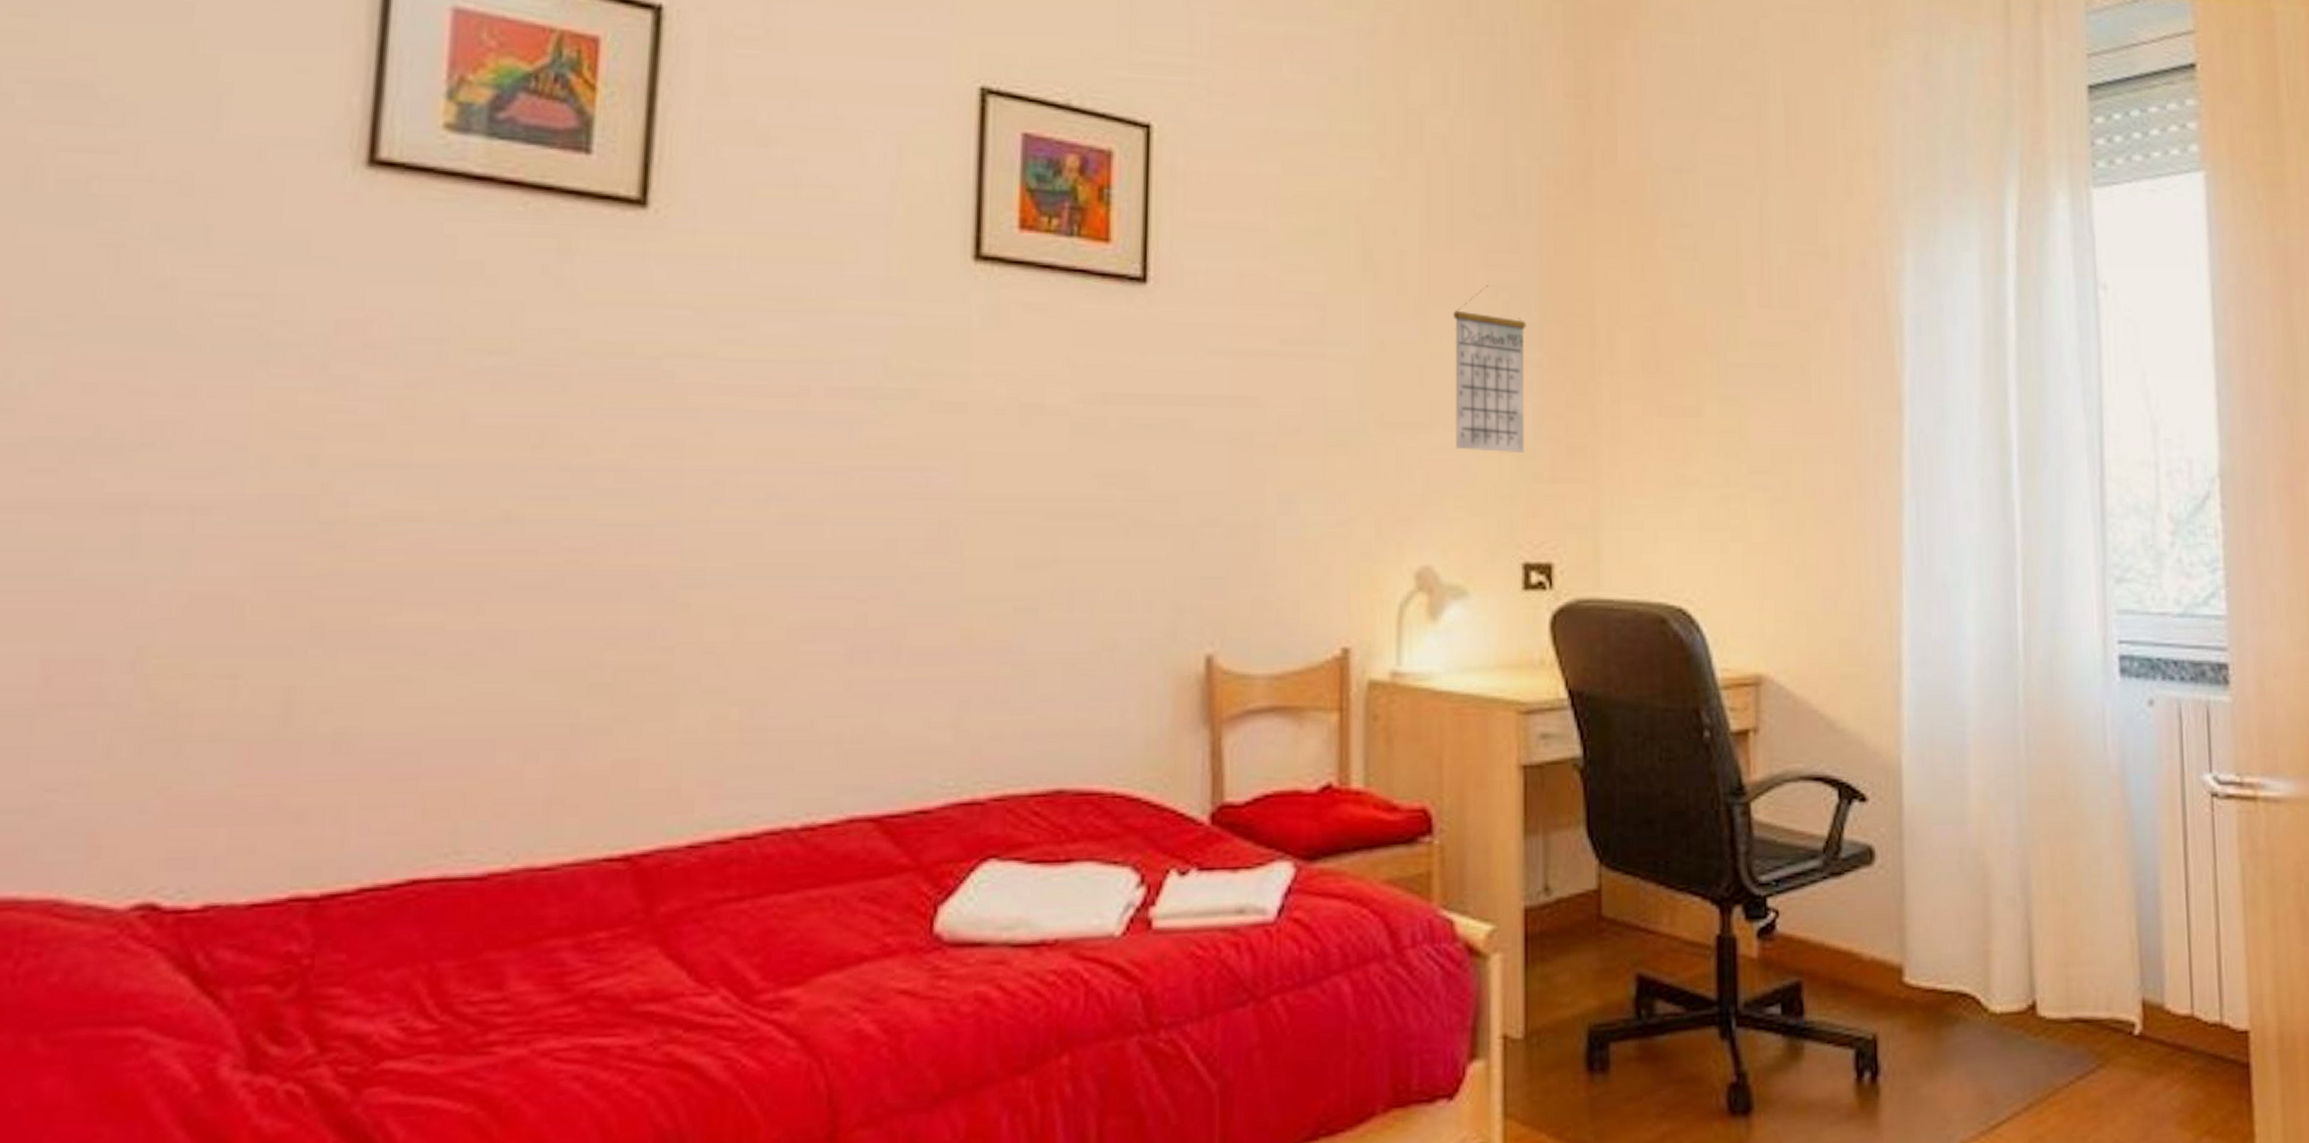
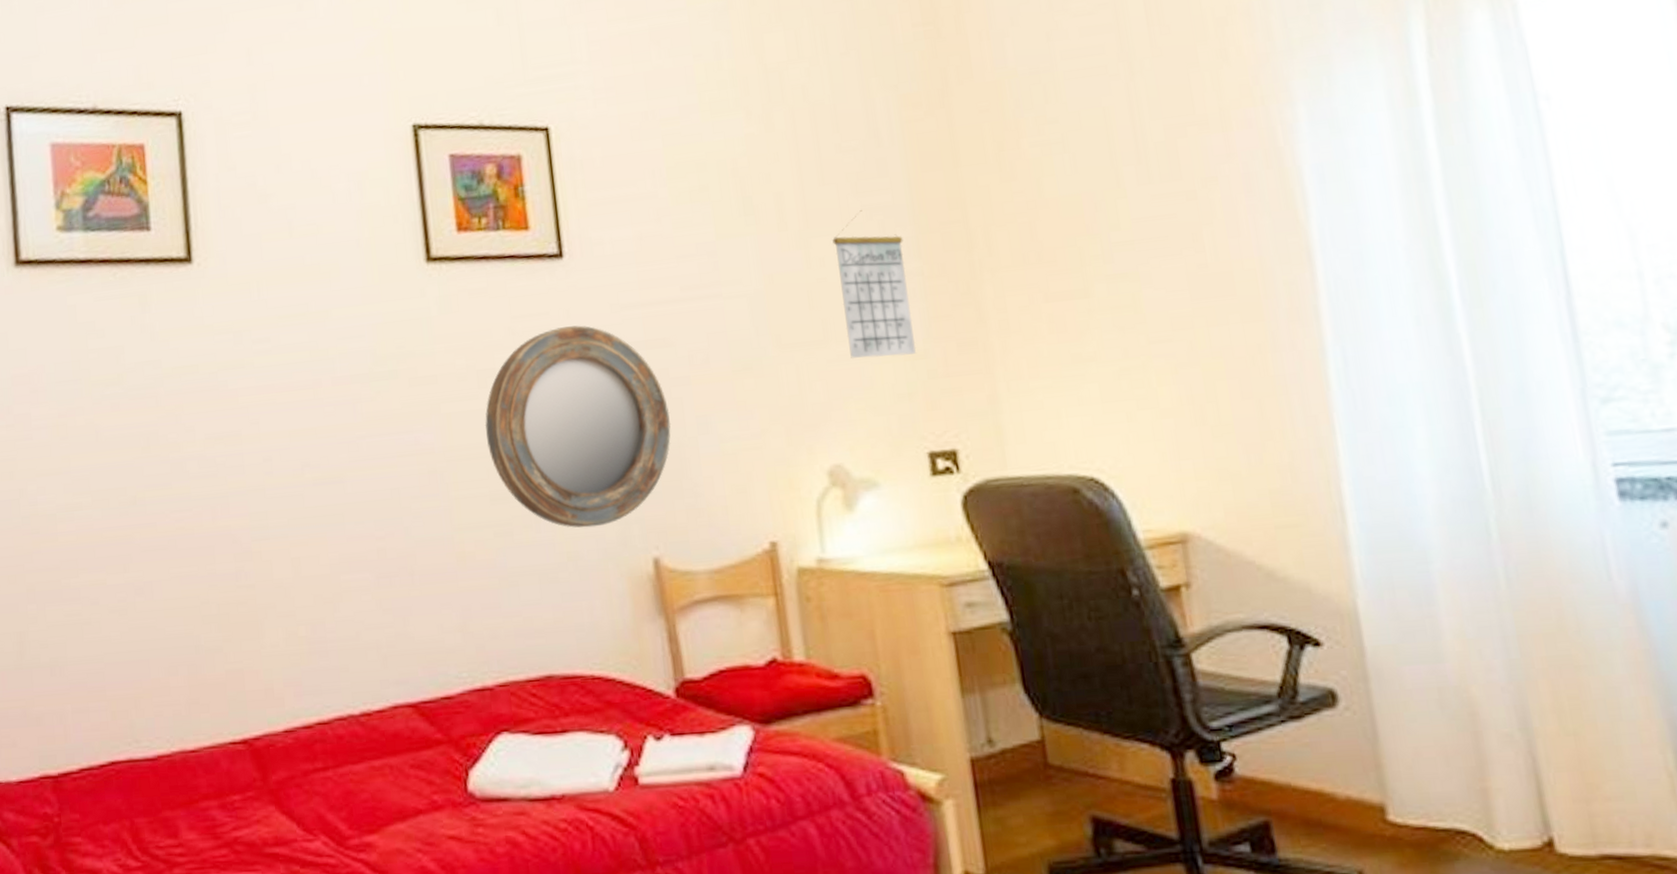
home mirror: none [1020,366,1249,612] -> present [484,325,671,528]

